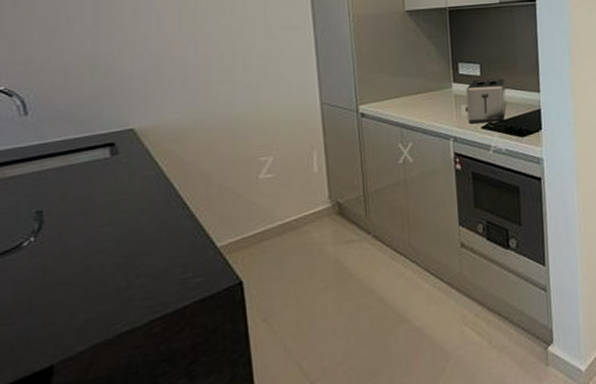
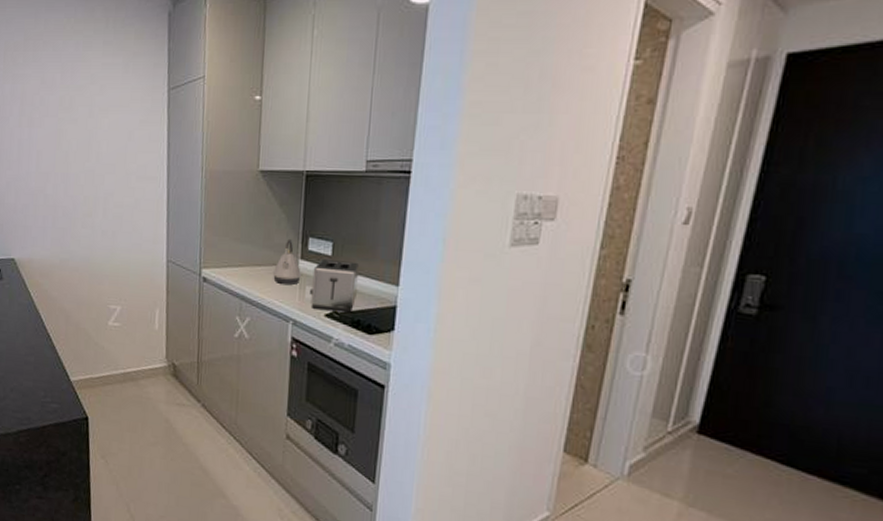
kettle: none [430,66,456,108] -> present [273,238,301,286]

